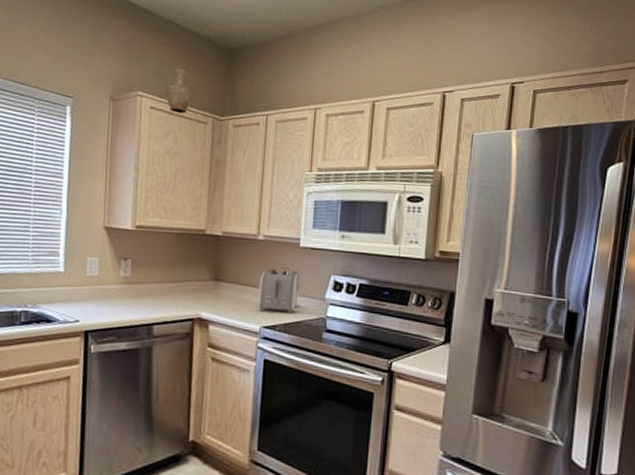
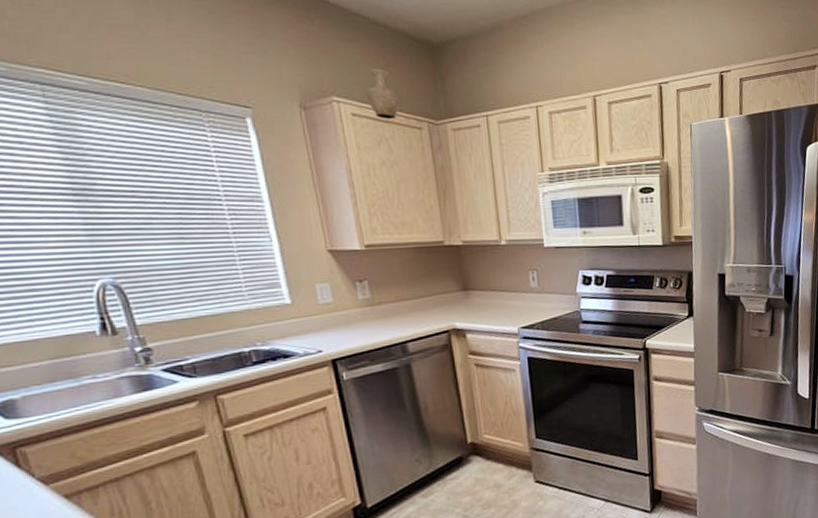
toaster: present [257,268,303,314] -> none [509,270,554,314]

